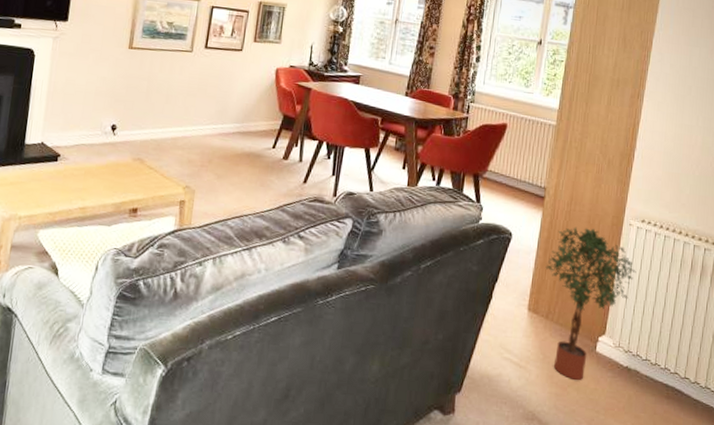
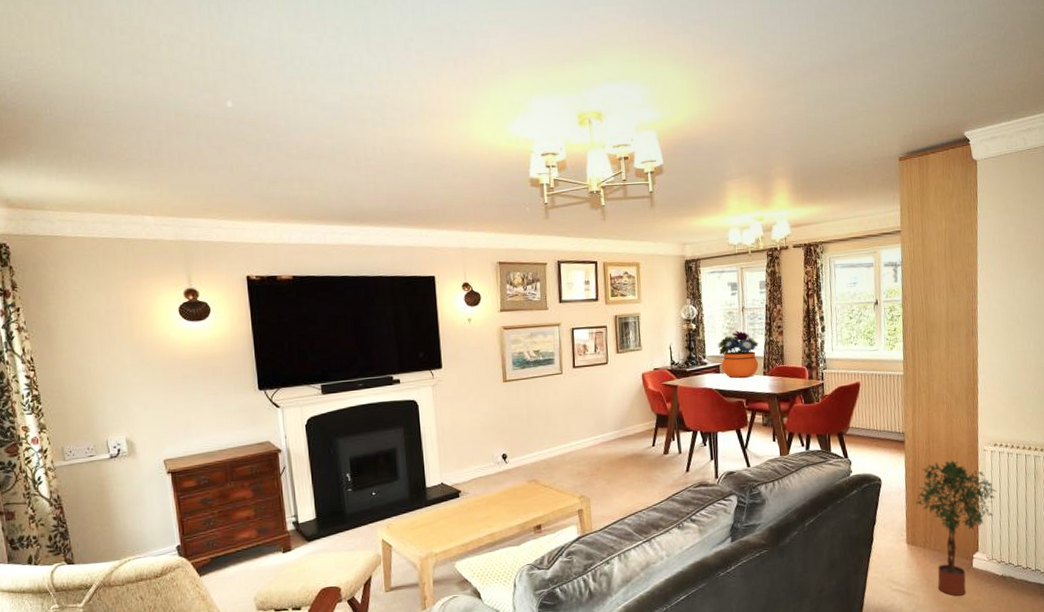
flower arrangement: none [361,43,406,95] -> present [718,331,759,378]

